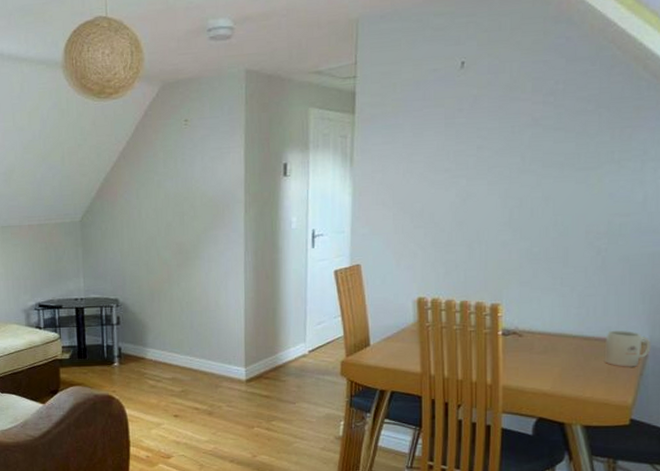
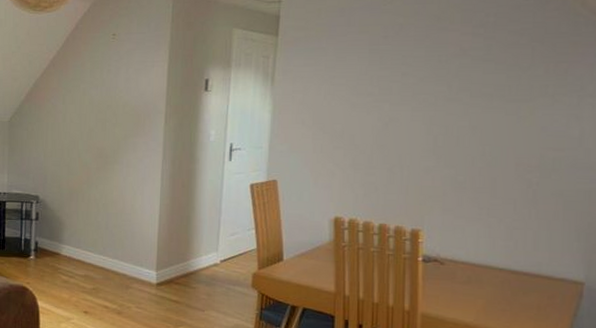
mug: present [604,330,651,367] -> none [533,266,587,307]

